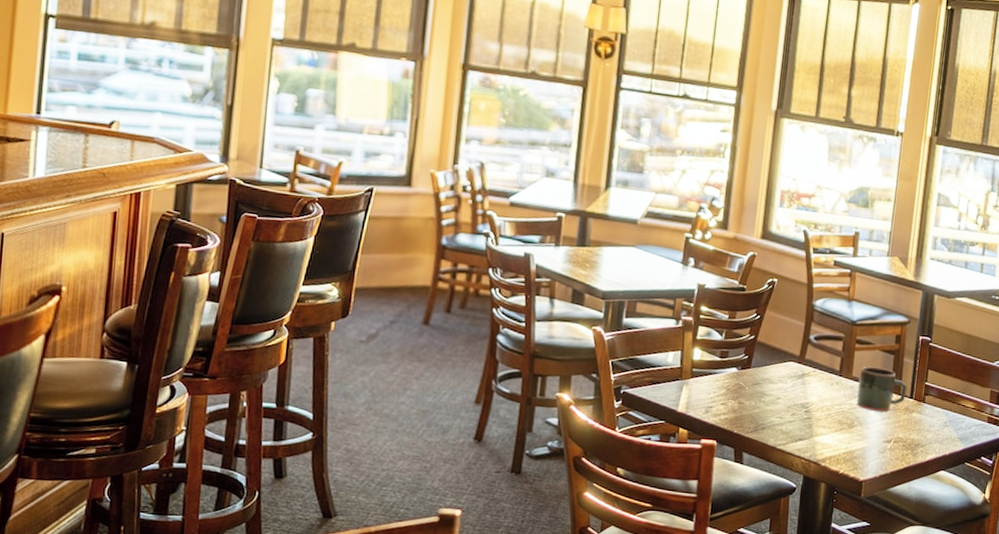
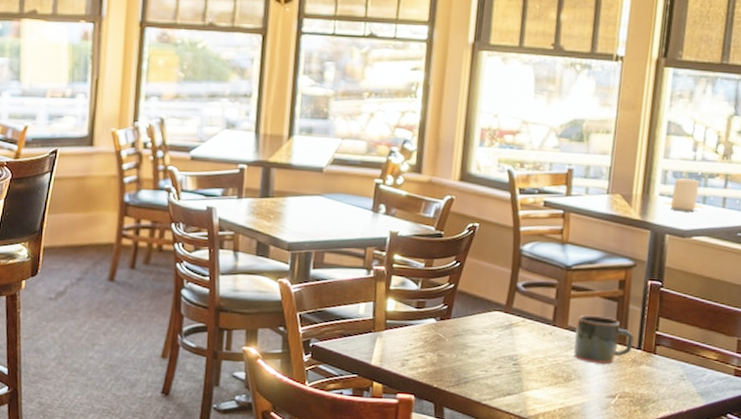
candle: none [933,245,966,275] -> present [663,178,704,211]

